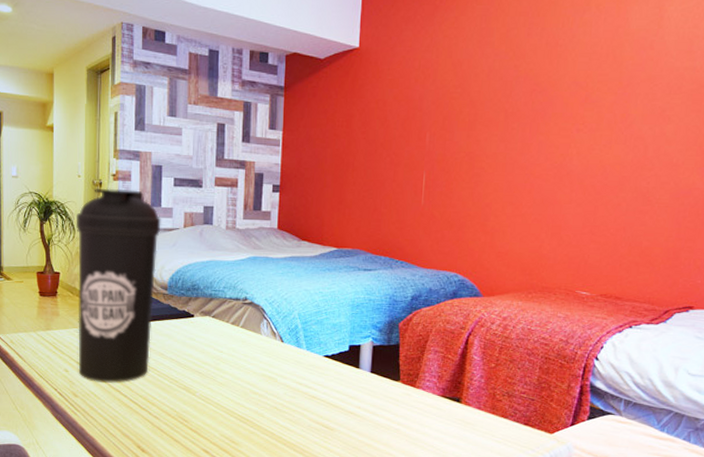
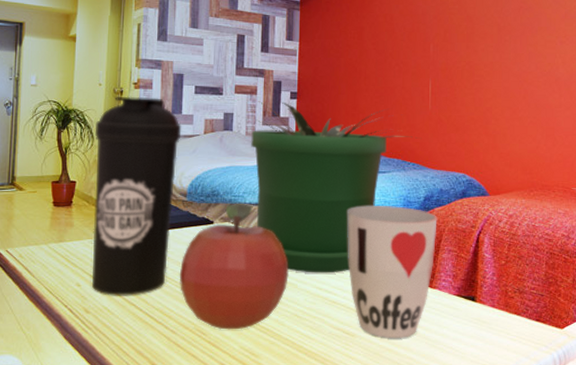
fruit: none [161,297,270,419] -> present [179,203,290,330]
planter: none [218,190,412,369] -> present [238,97,422,273]
cup: none [328,303,426,435] -> present [346,205,439,338]

